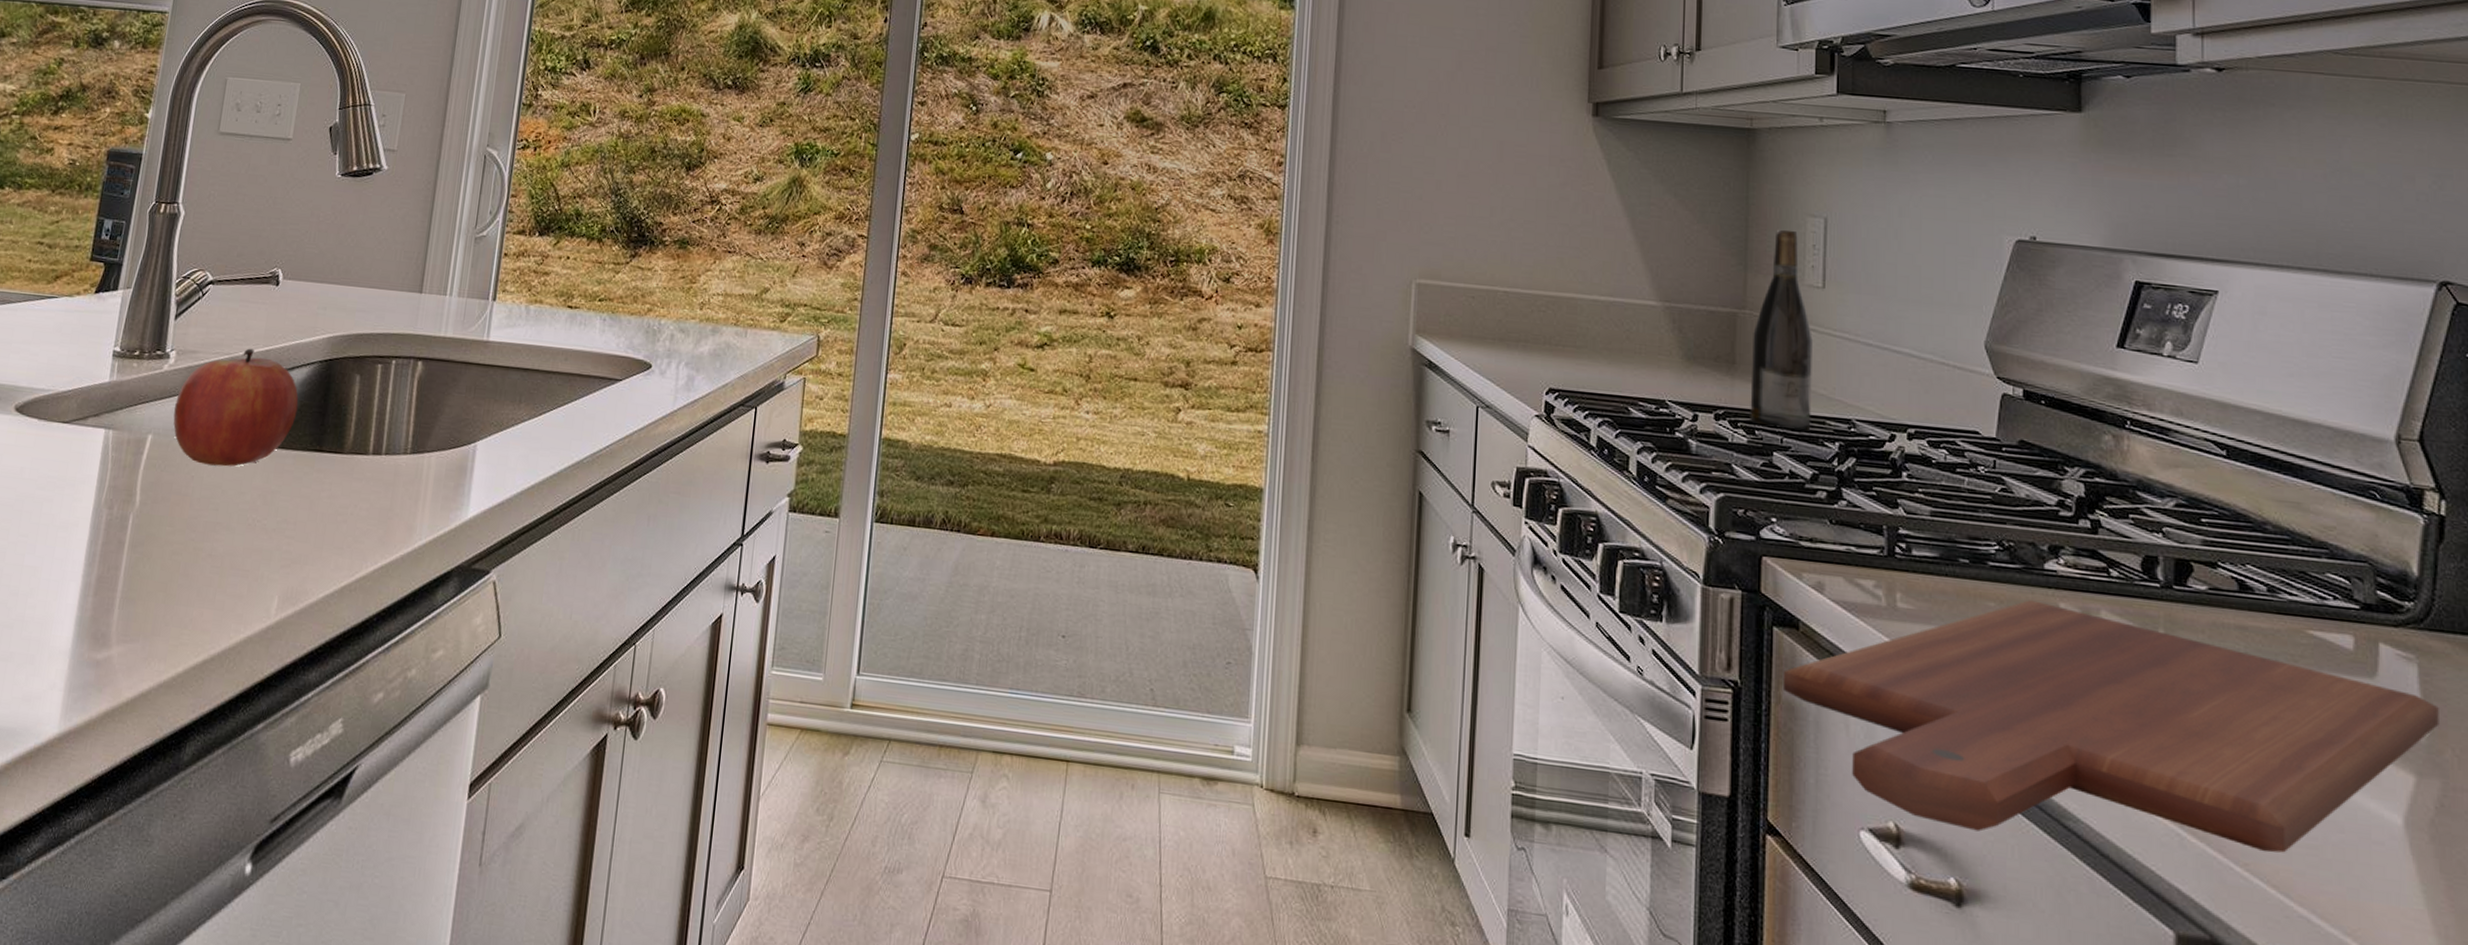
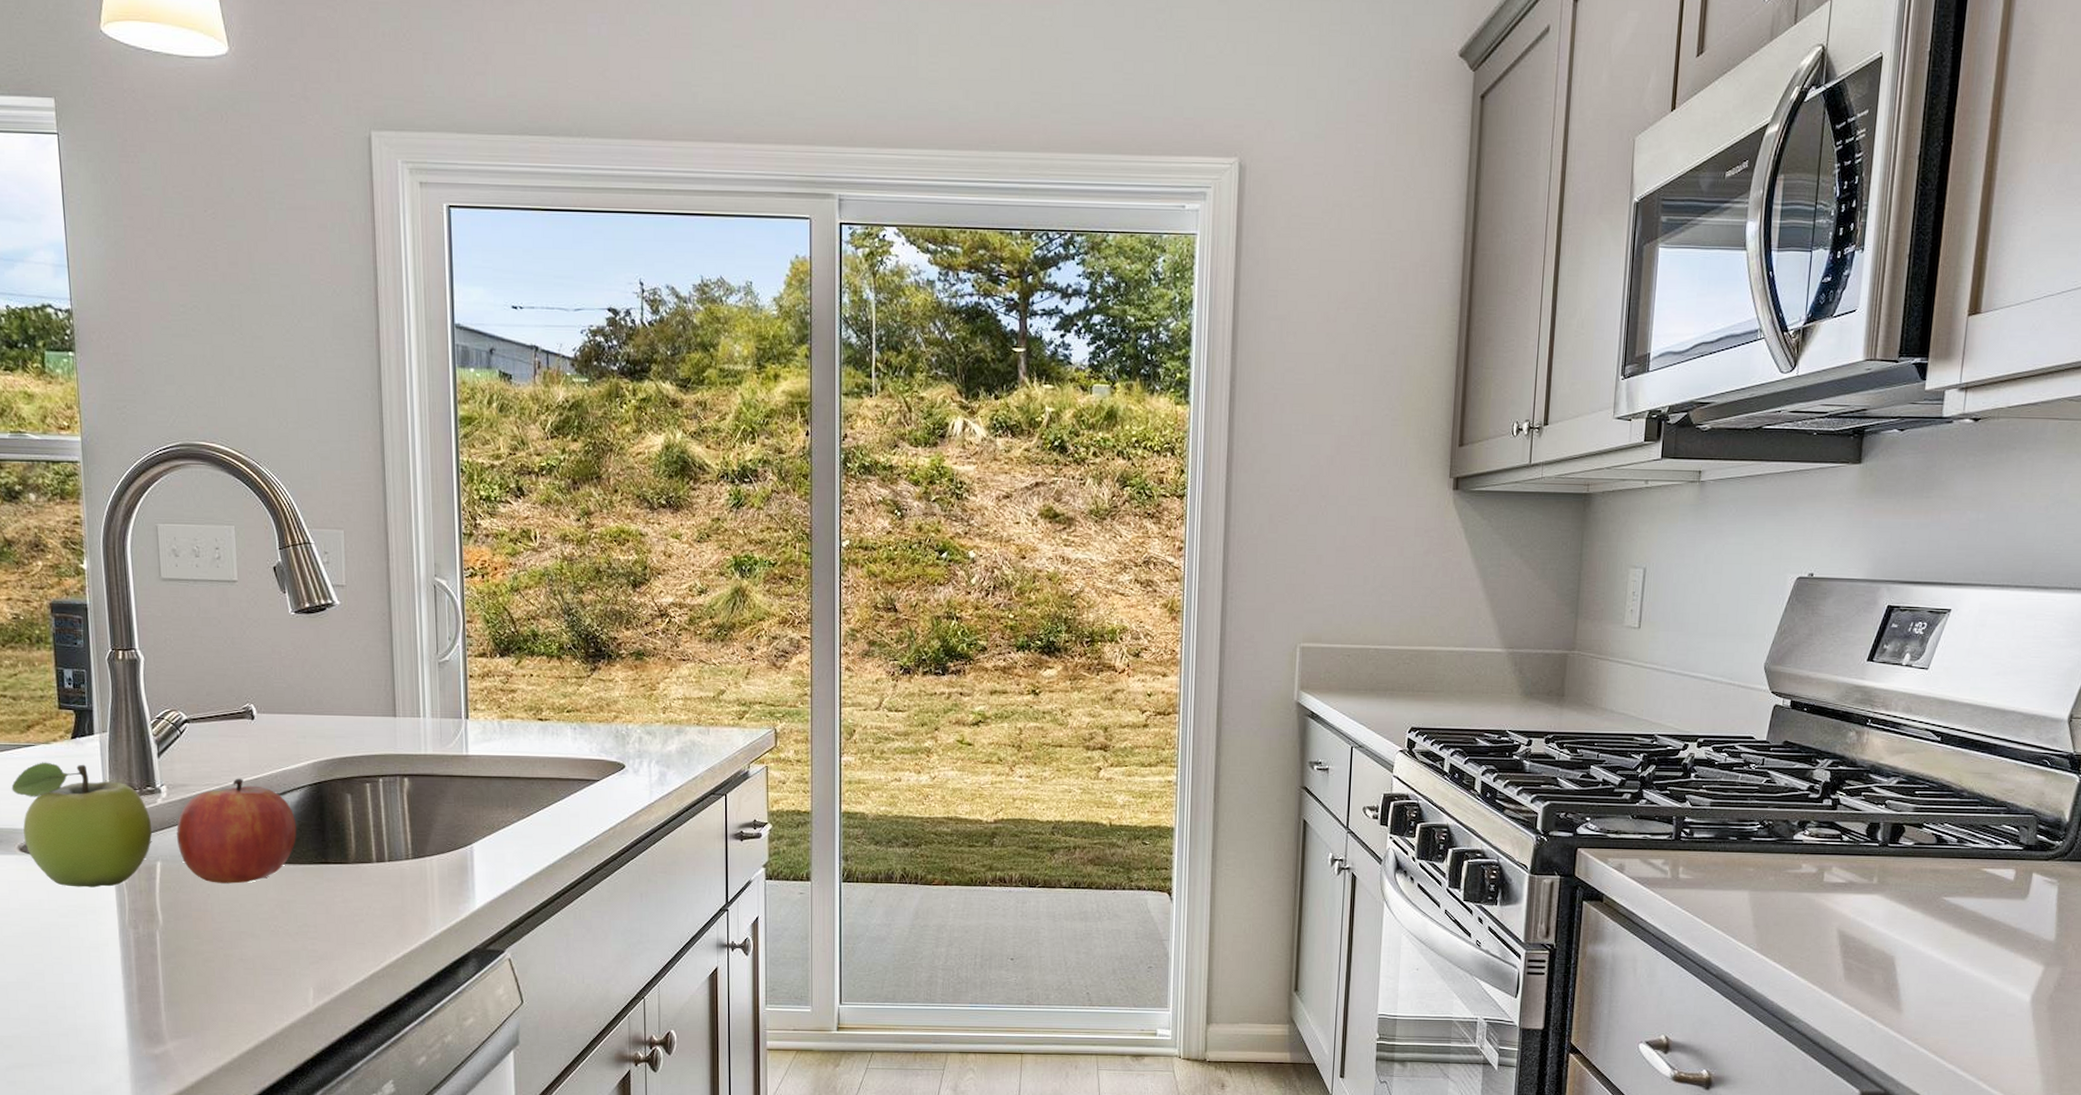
fruit: none [22,316,153,459] -> present [11,762,152,888]
wine bottle: present [1750,229,1813,435] -> none [1573,580,1628,749]
cutting board: present [1782,600,2439,853] -> none [1587,864,2068,1036]

